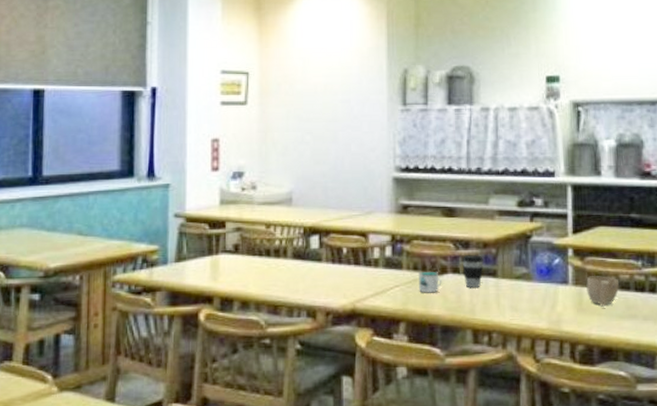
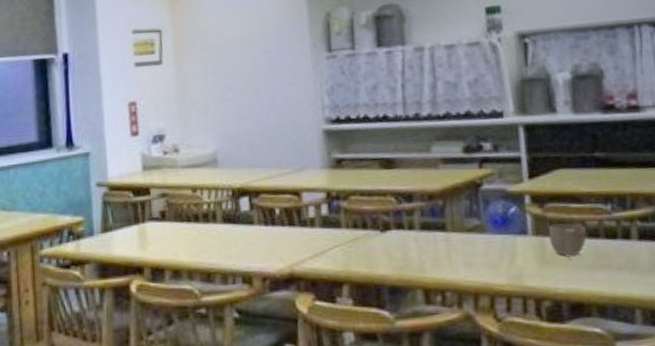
mug: present [417,271,442,293] -> none [358,228,386,252]
coffee cup: present [462,255,484,287] -> none [405,208,431,244]

